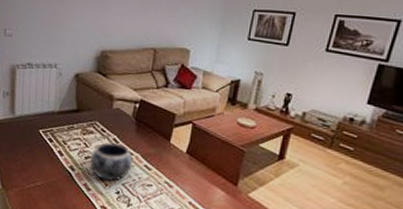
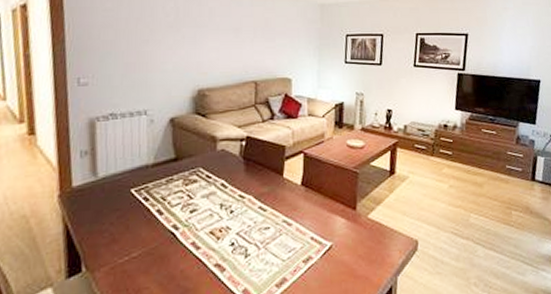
decorative bowl: present [90,142,133,181] -> none [196,188,245,233]

